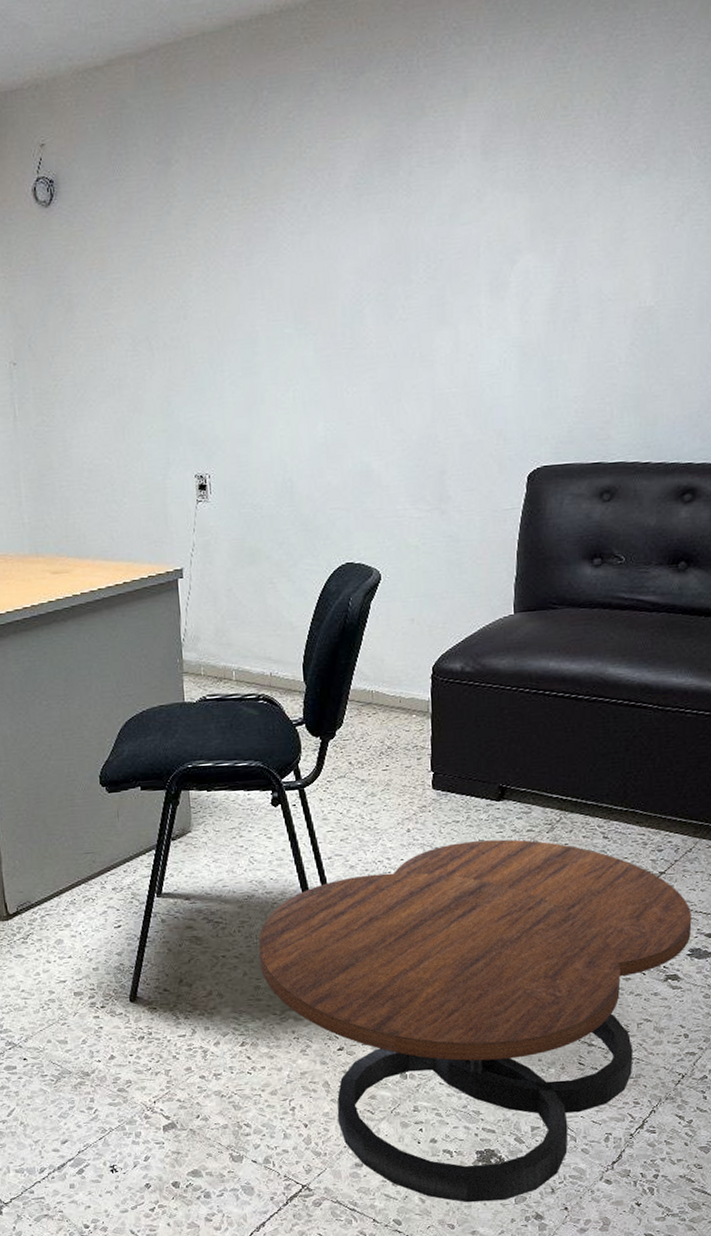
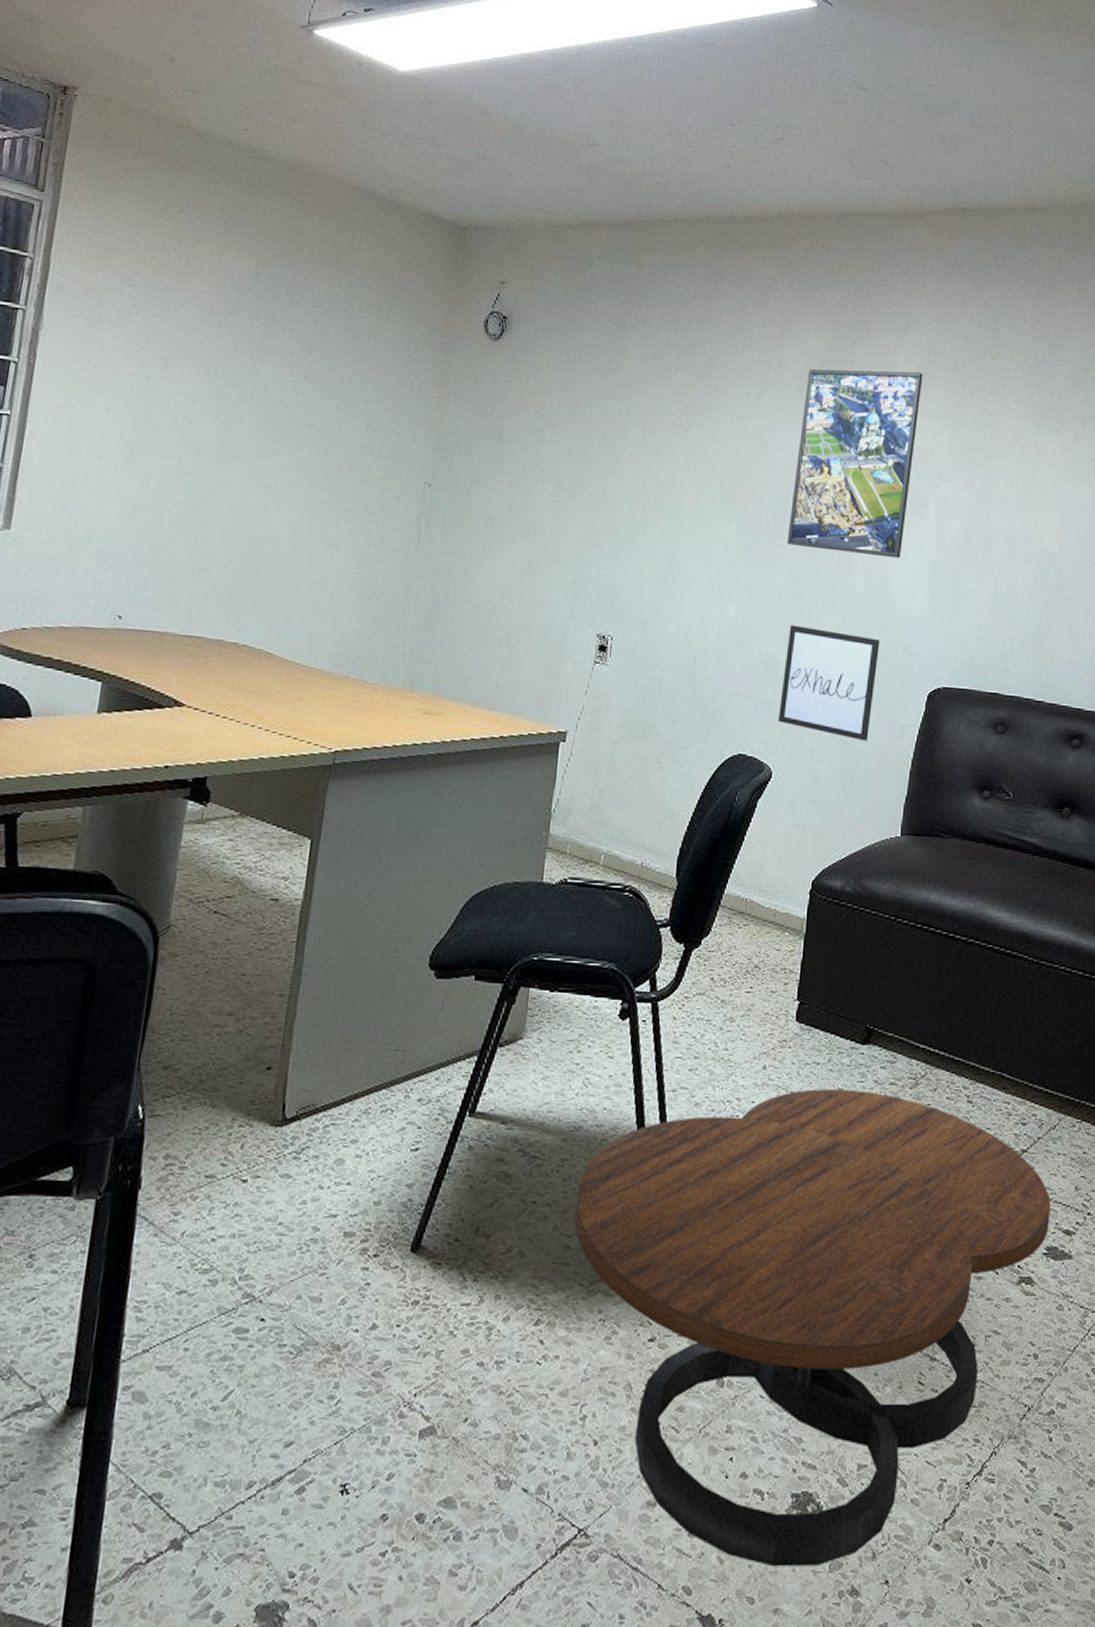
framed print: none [364,141,489,354] -> present [787,369,923,559]
wall art: none [379,430,473,532] -> present [777,625,880,741]

